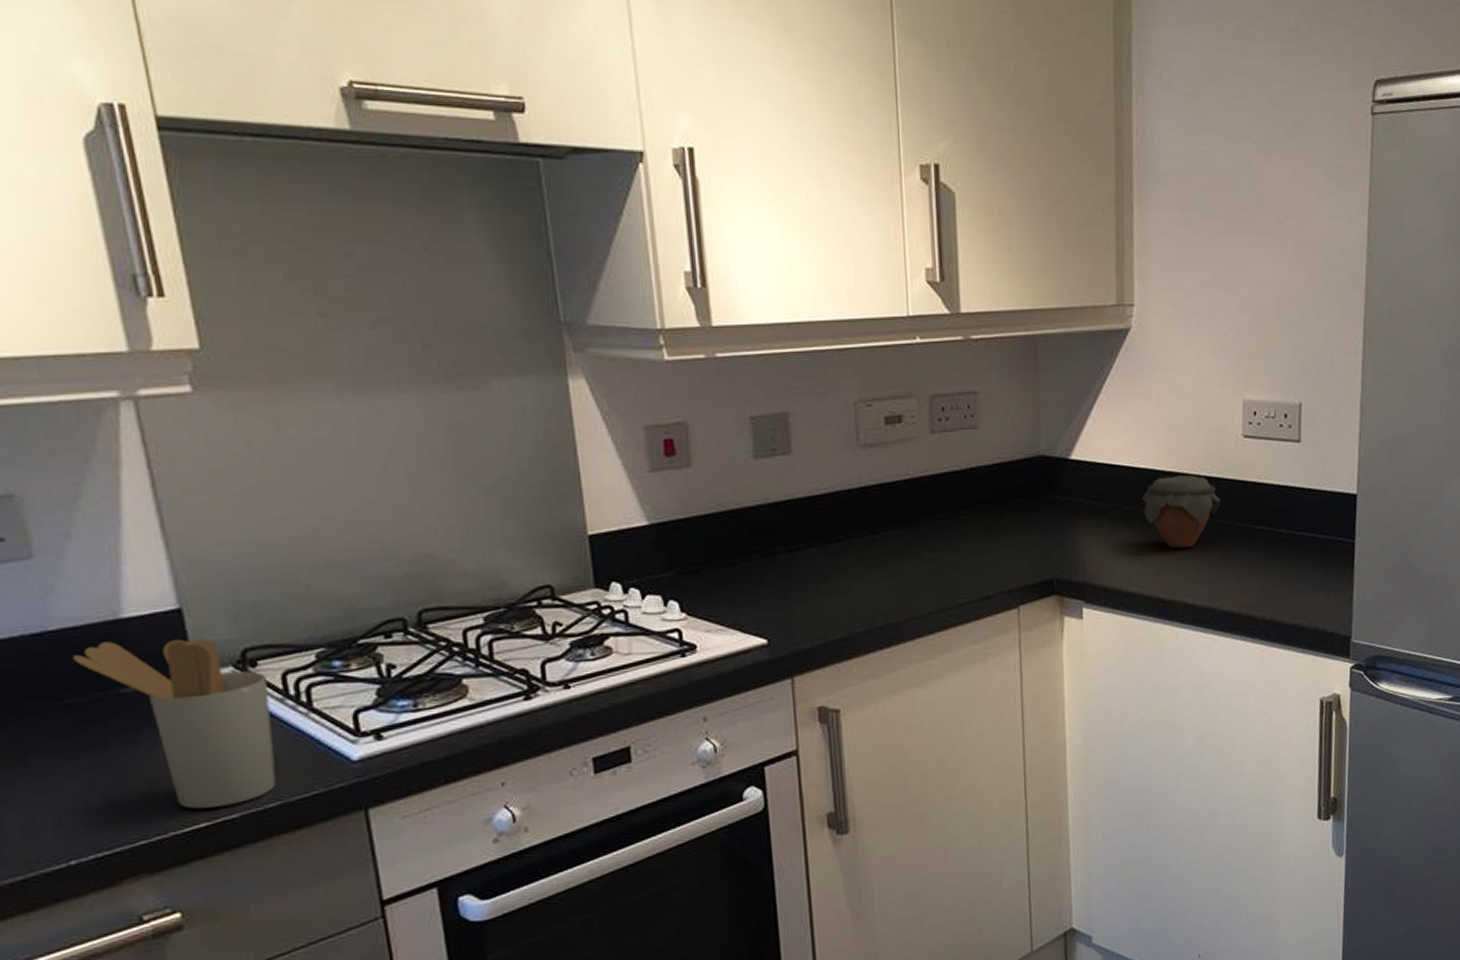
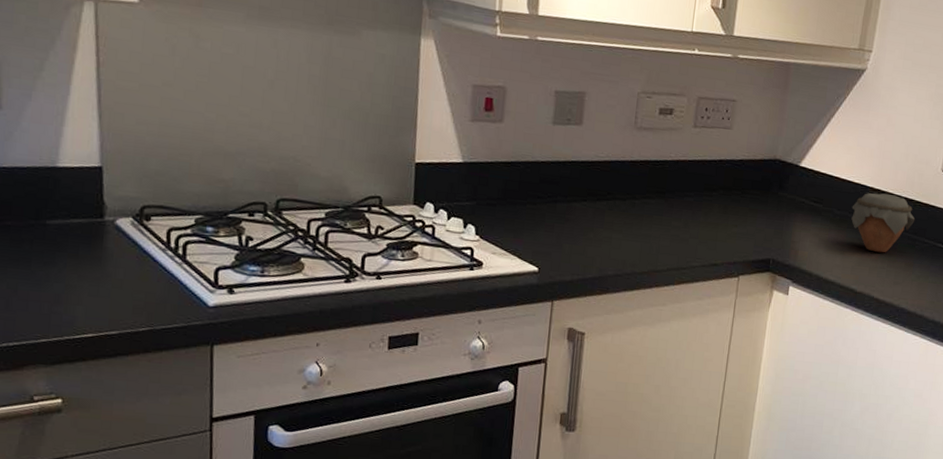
utensil holder: present [72,639,276,809] -> none [16,182,156,324]

